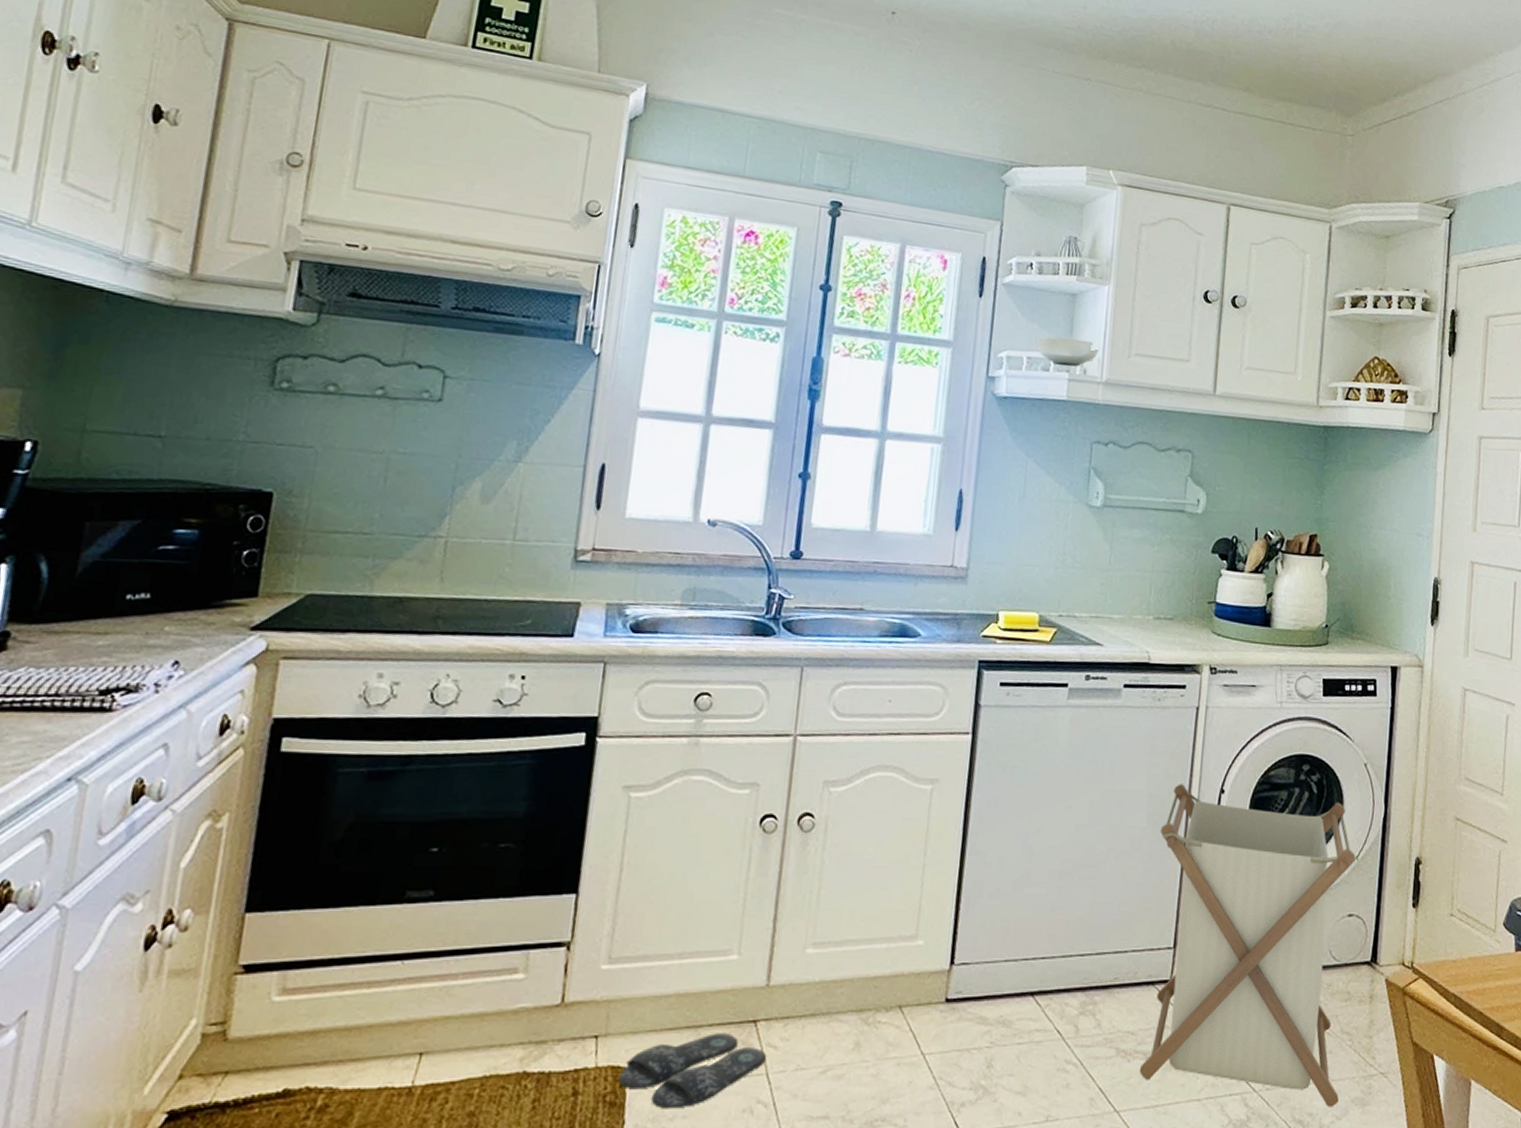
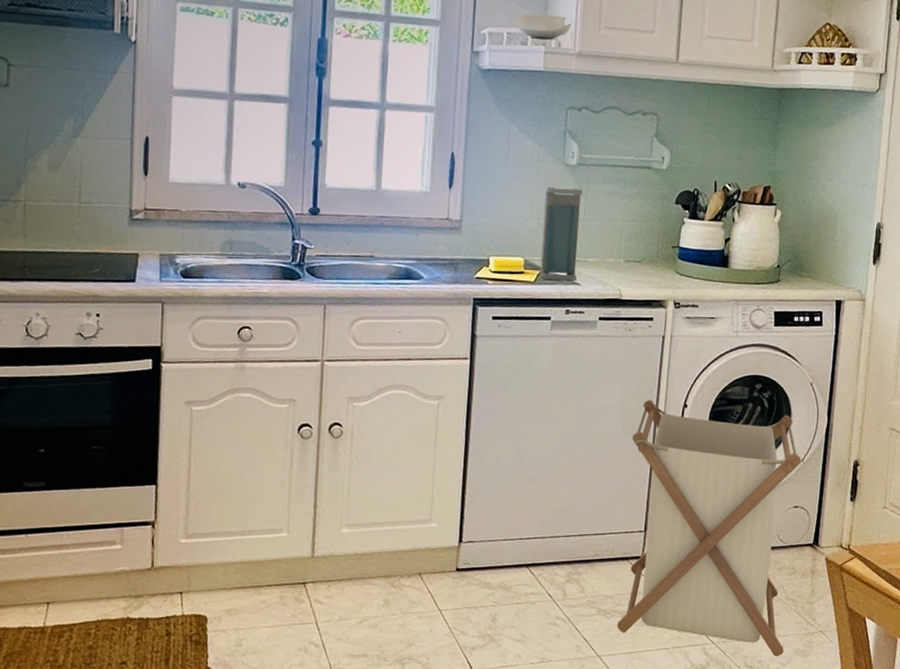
slippers: present [618,1033,766,1109] -> none [201,592,314,647]
soap dispenser: none [1057,530,1107,641] -> present [540,186,582,281]

